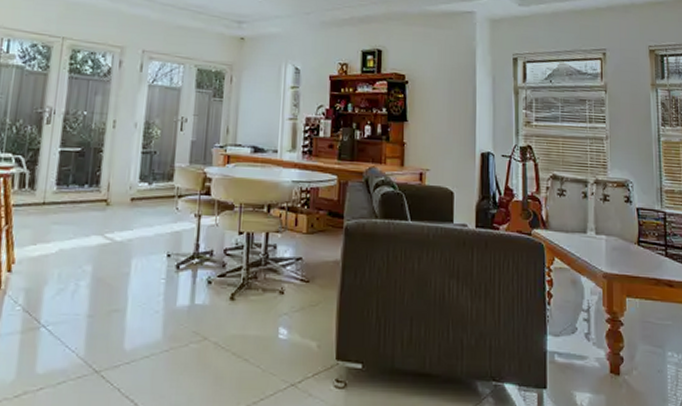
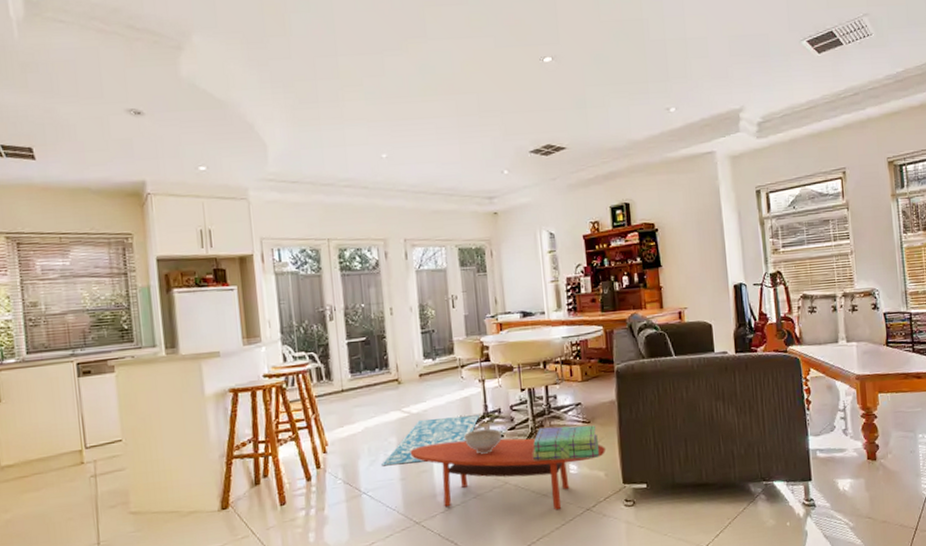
rug: none [70,249,188,299] -> present [381,415,479,466]
coffee table: none [104,280,323,381] -> present [410,438,606,510]
decorative bowl: none [167,271,211,300] -> present [464,428,503,454]
stack of books: none [240,280,316,324] -> present [533,425,599,461]

